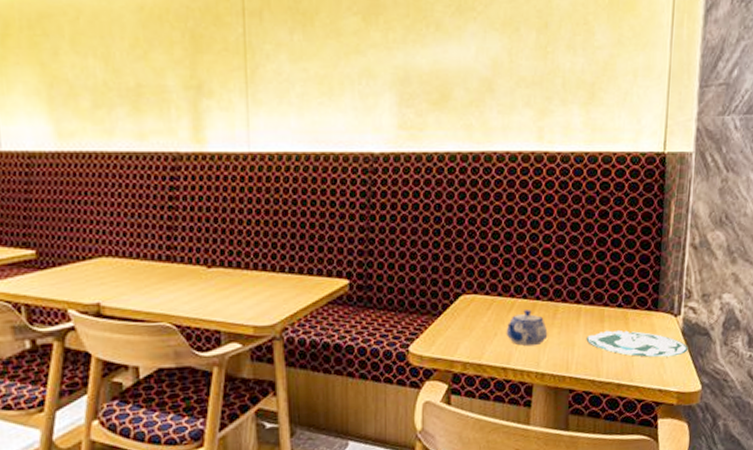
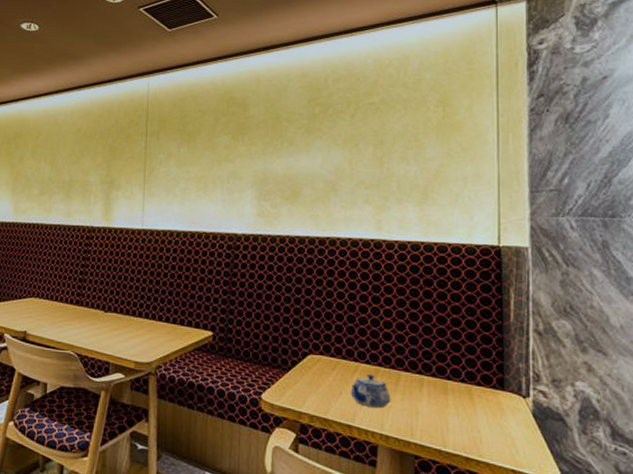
plate: present [586,330,688,358] -> none [430,402,542,438]

